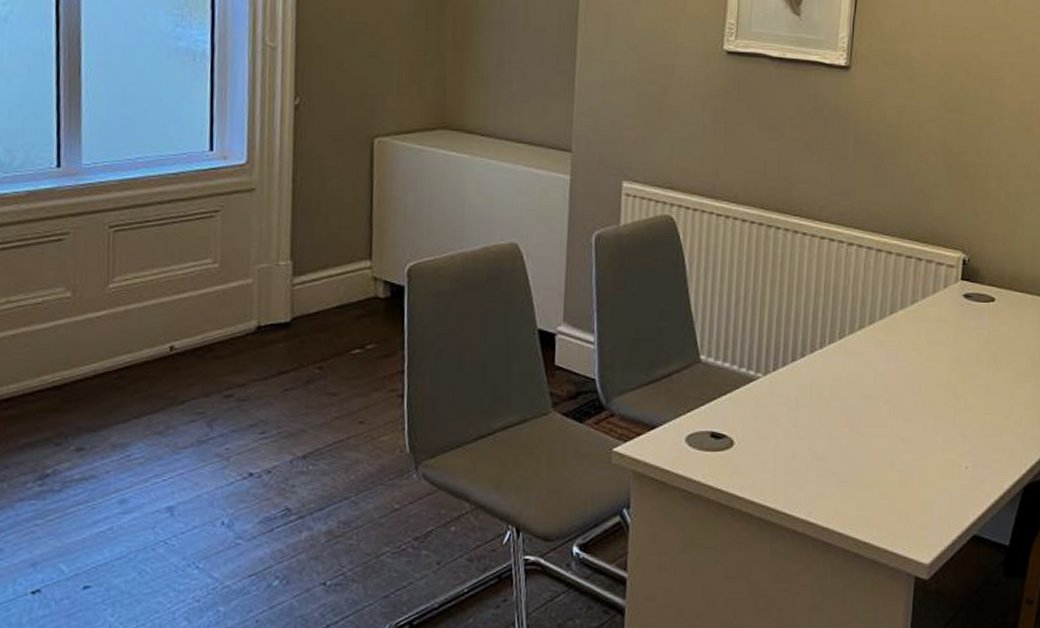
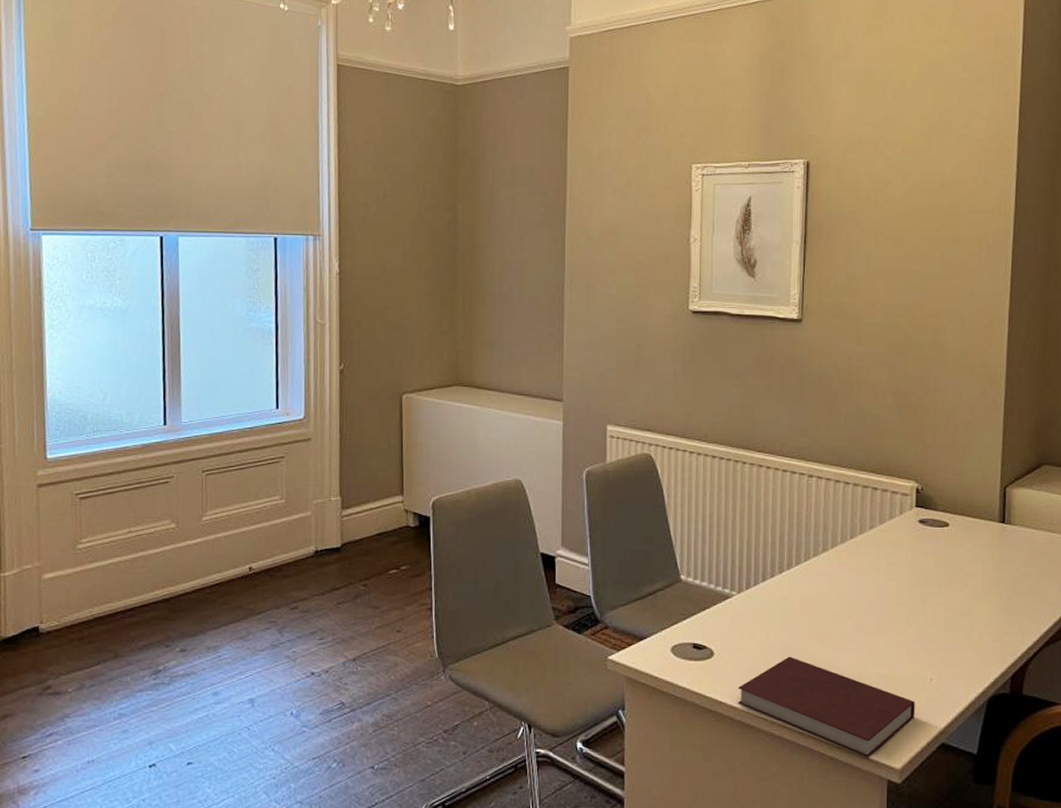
notebook: none [757,445,949,554] -> present [737,656,915,758]

